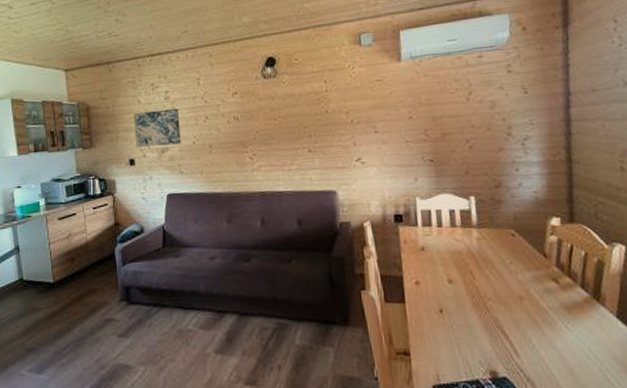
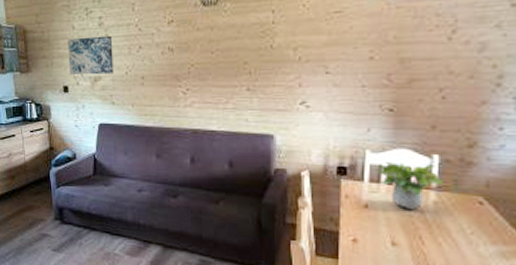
potted plant: none [424,205,482,249] -> present [373,161,444,211]

